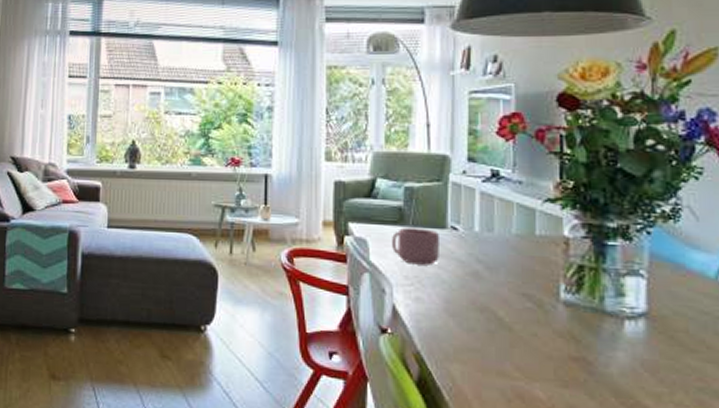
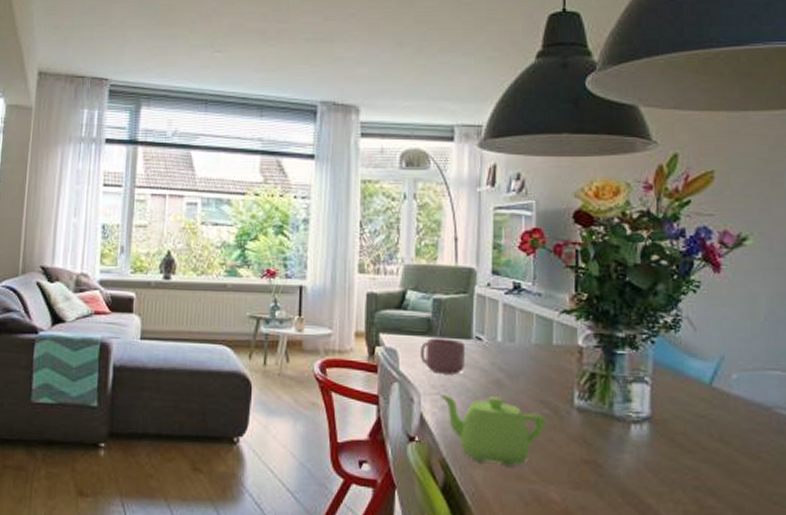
teapot: none [413,285,530,362] -> present [439,394,547,467]

